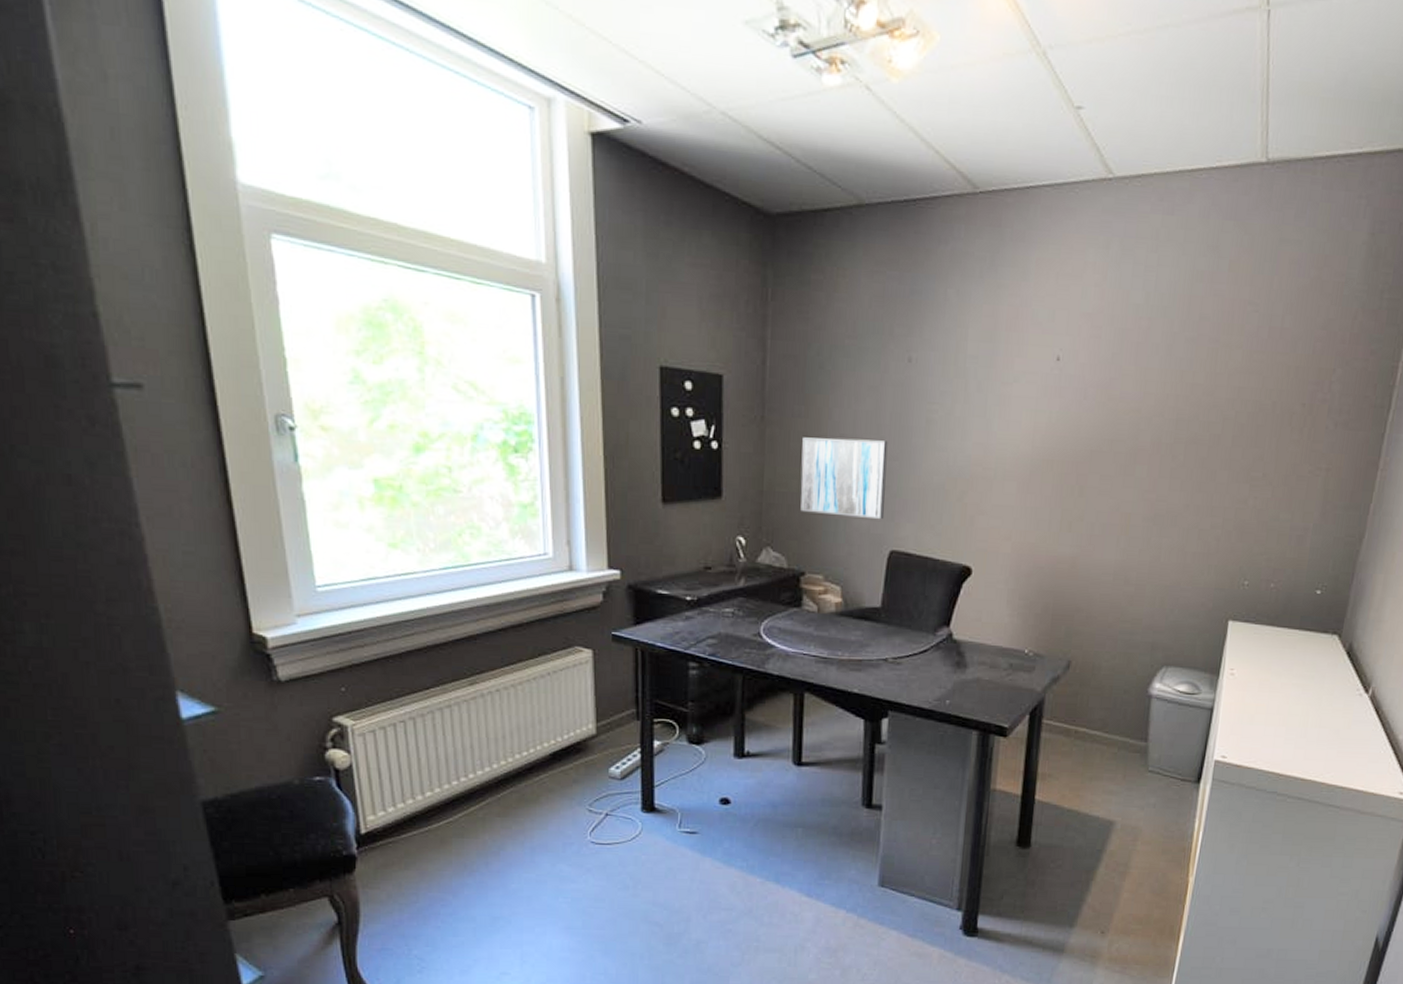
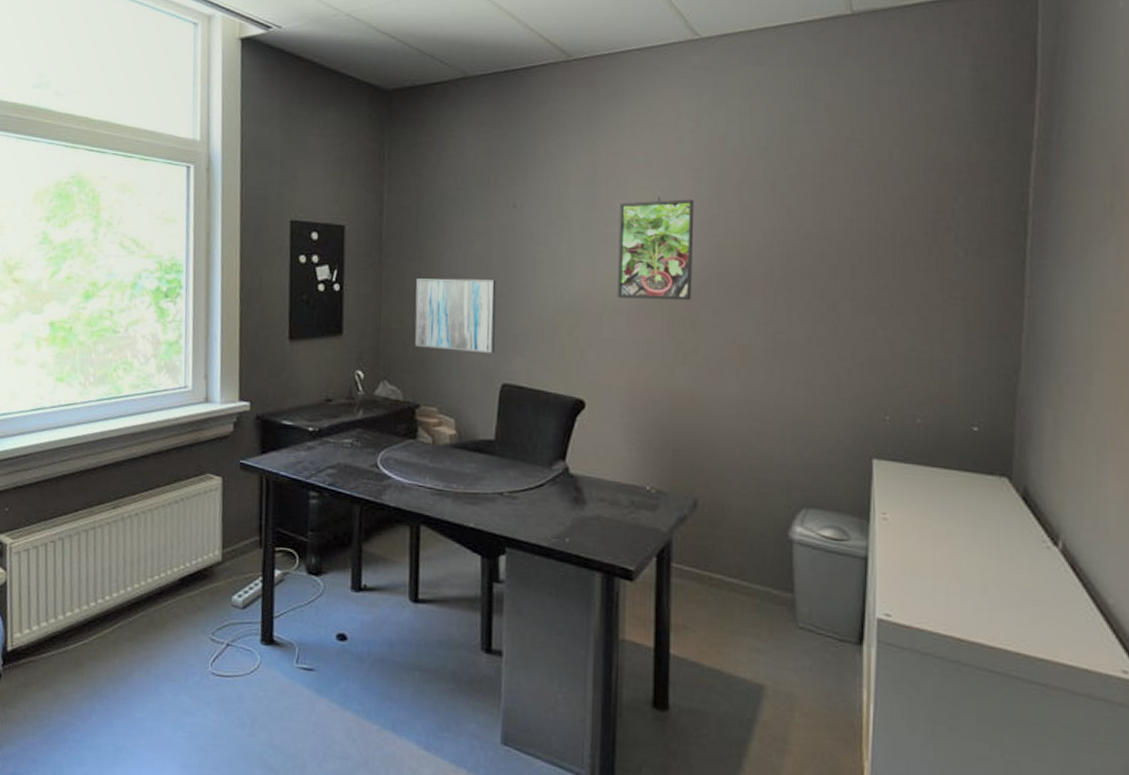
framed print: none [1009,359,1093,467] -> present [617,199,695,301]

